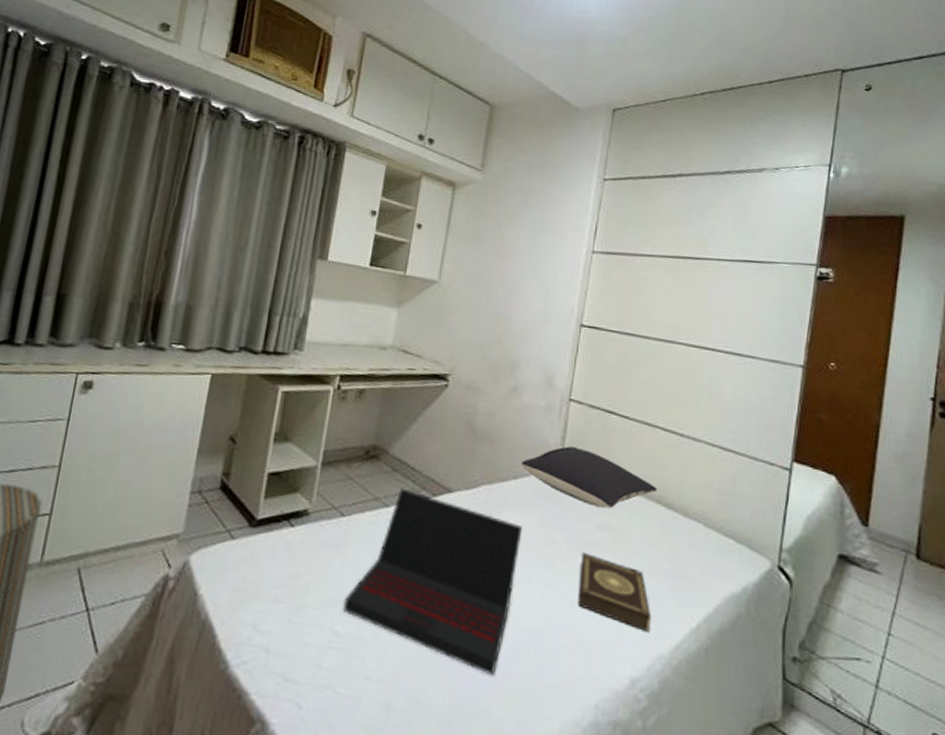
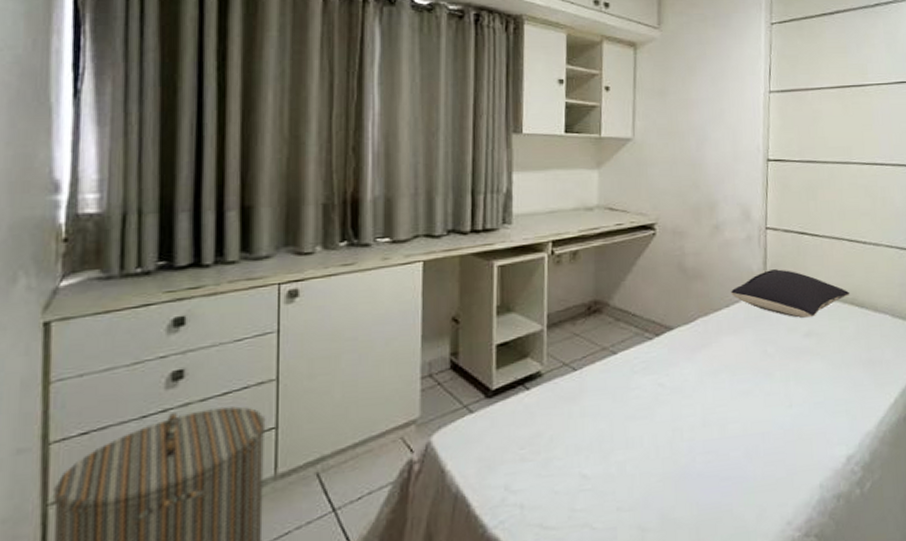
laptop: present [343,488,523,676] -> none [587,334,741,482]
book: present [577,551,652,632] -> none [792,358,858,415]

